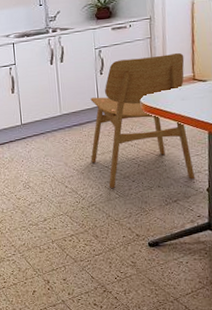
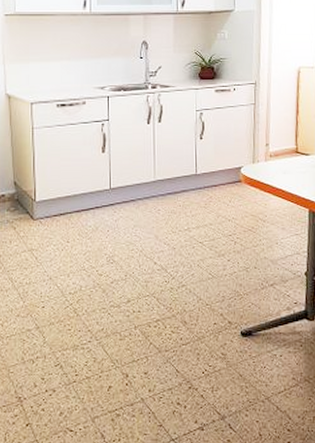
dining chair: present [90,52,196,188] -> none [184,122,294,267]

